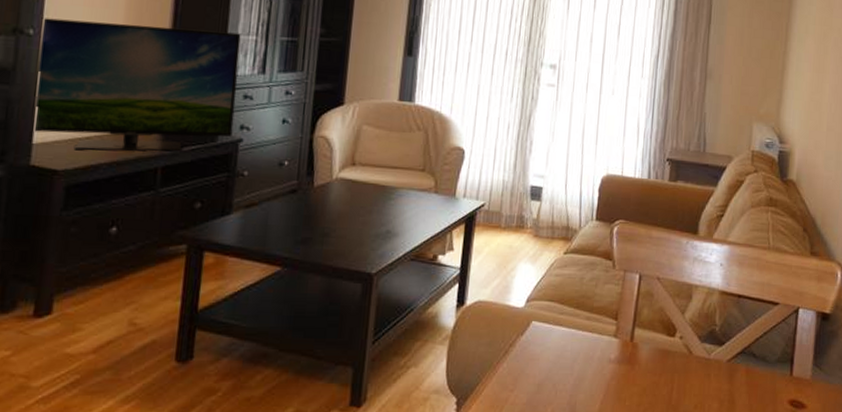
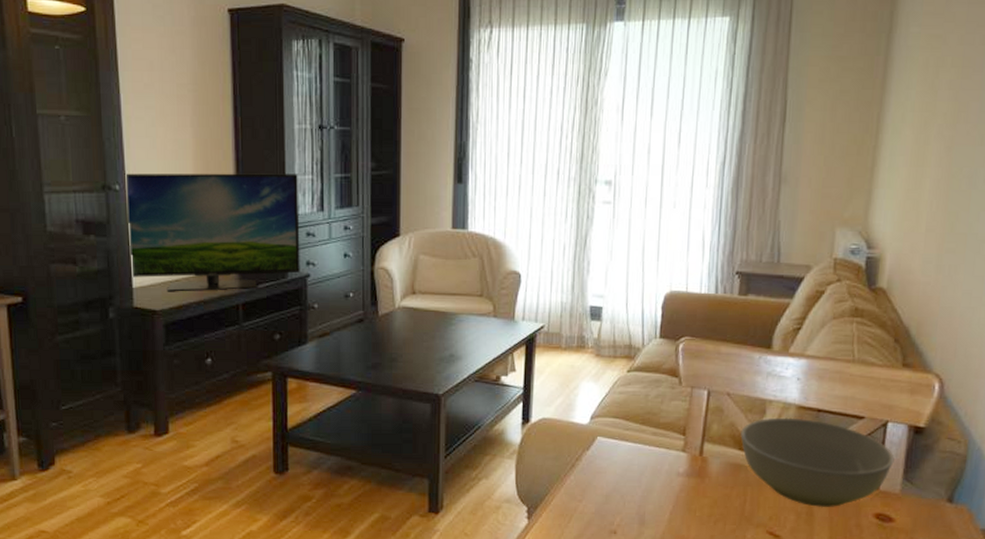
bowl: none [669,303,805,395] -> present [740,417,895,508]

